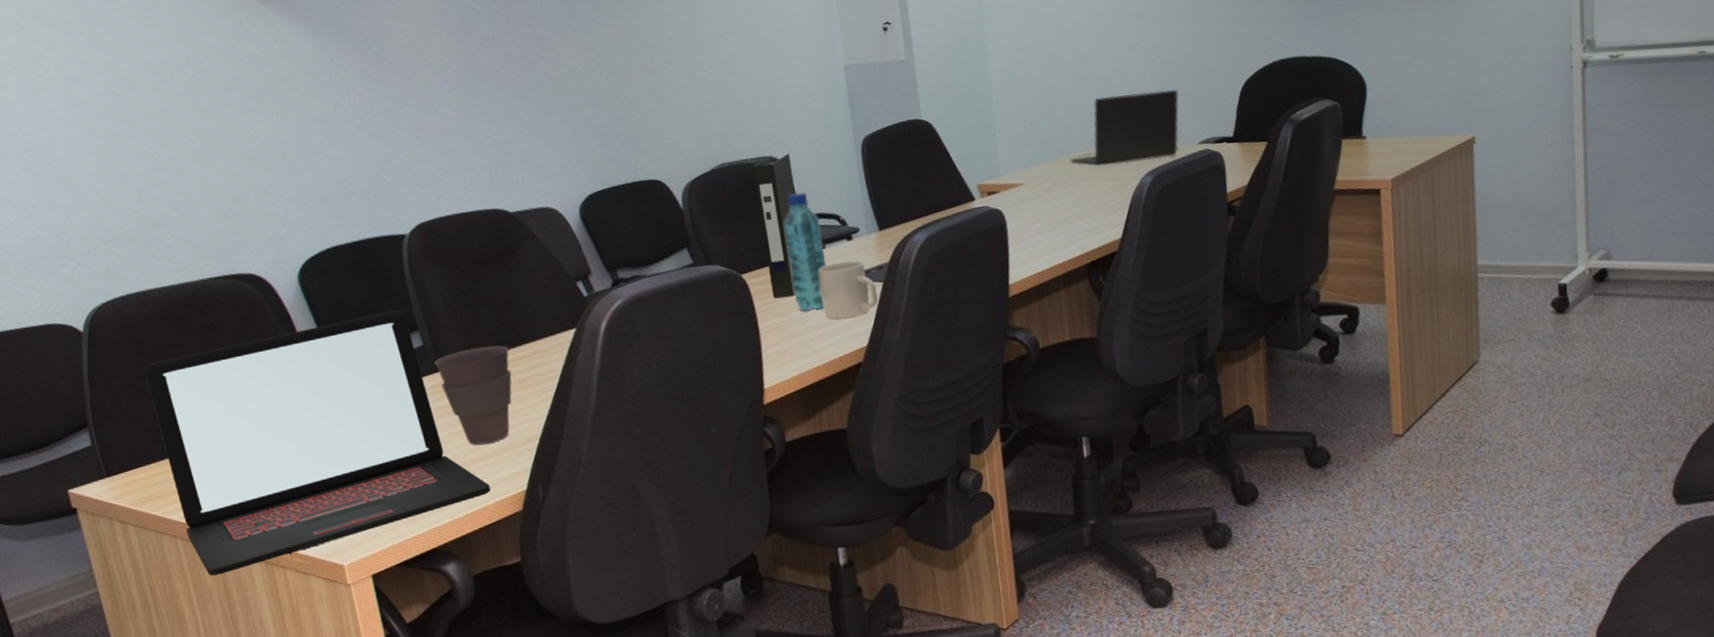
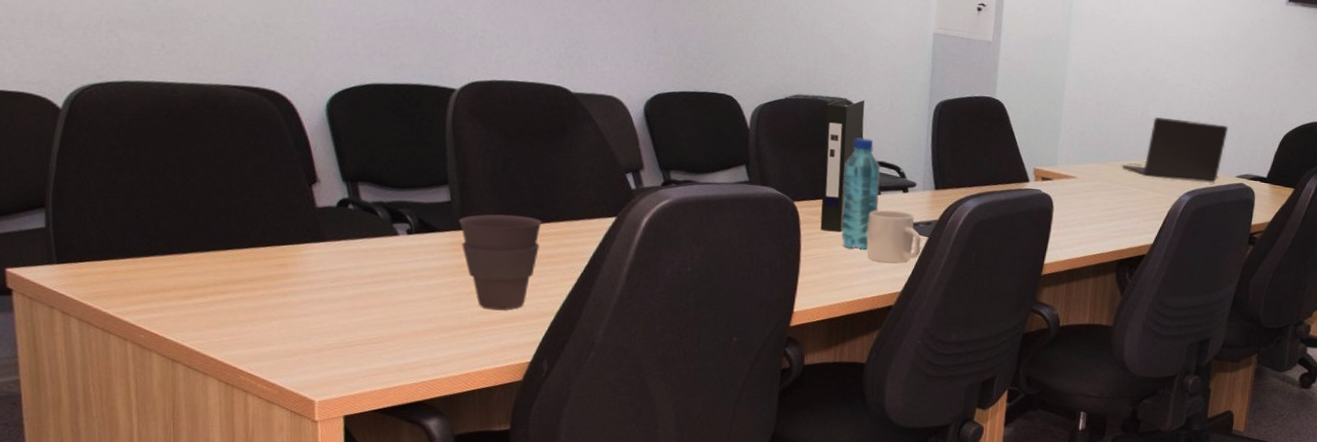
laptop: present [144,310,491,576] -> none [126,156,493,387]

